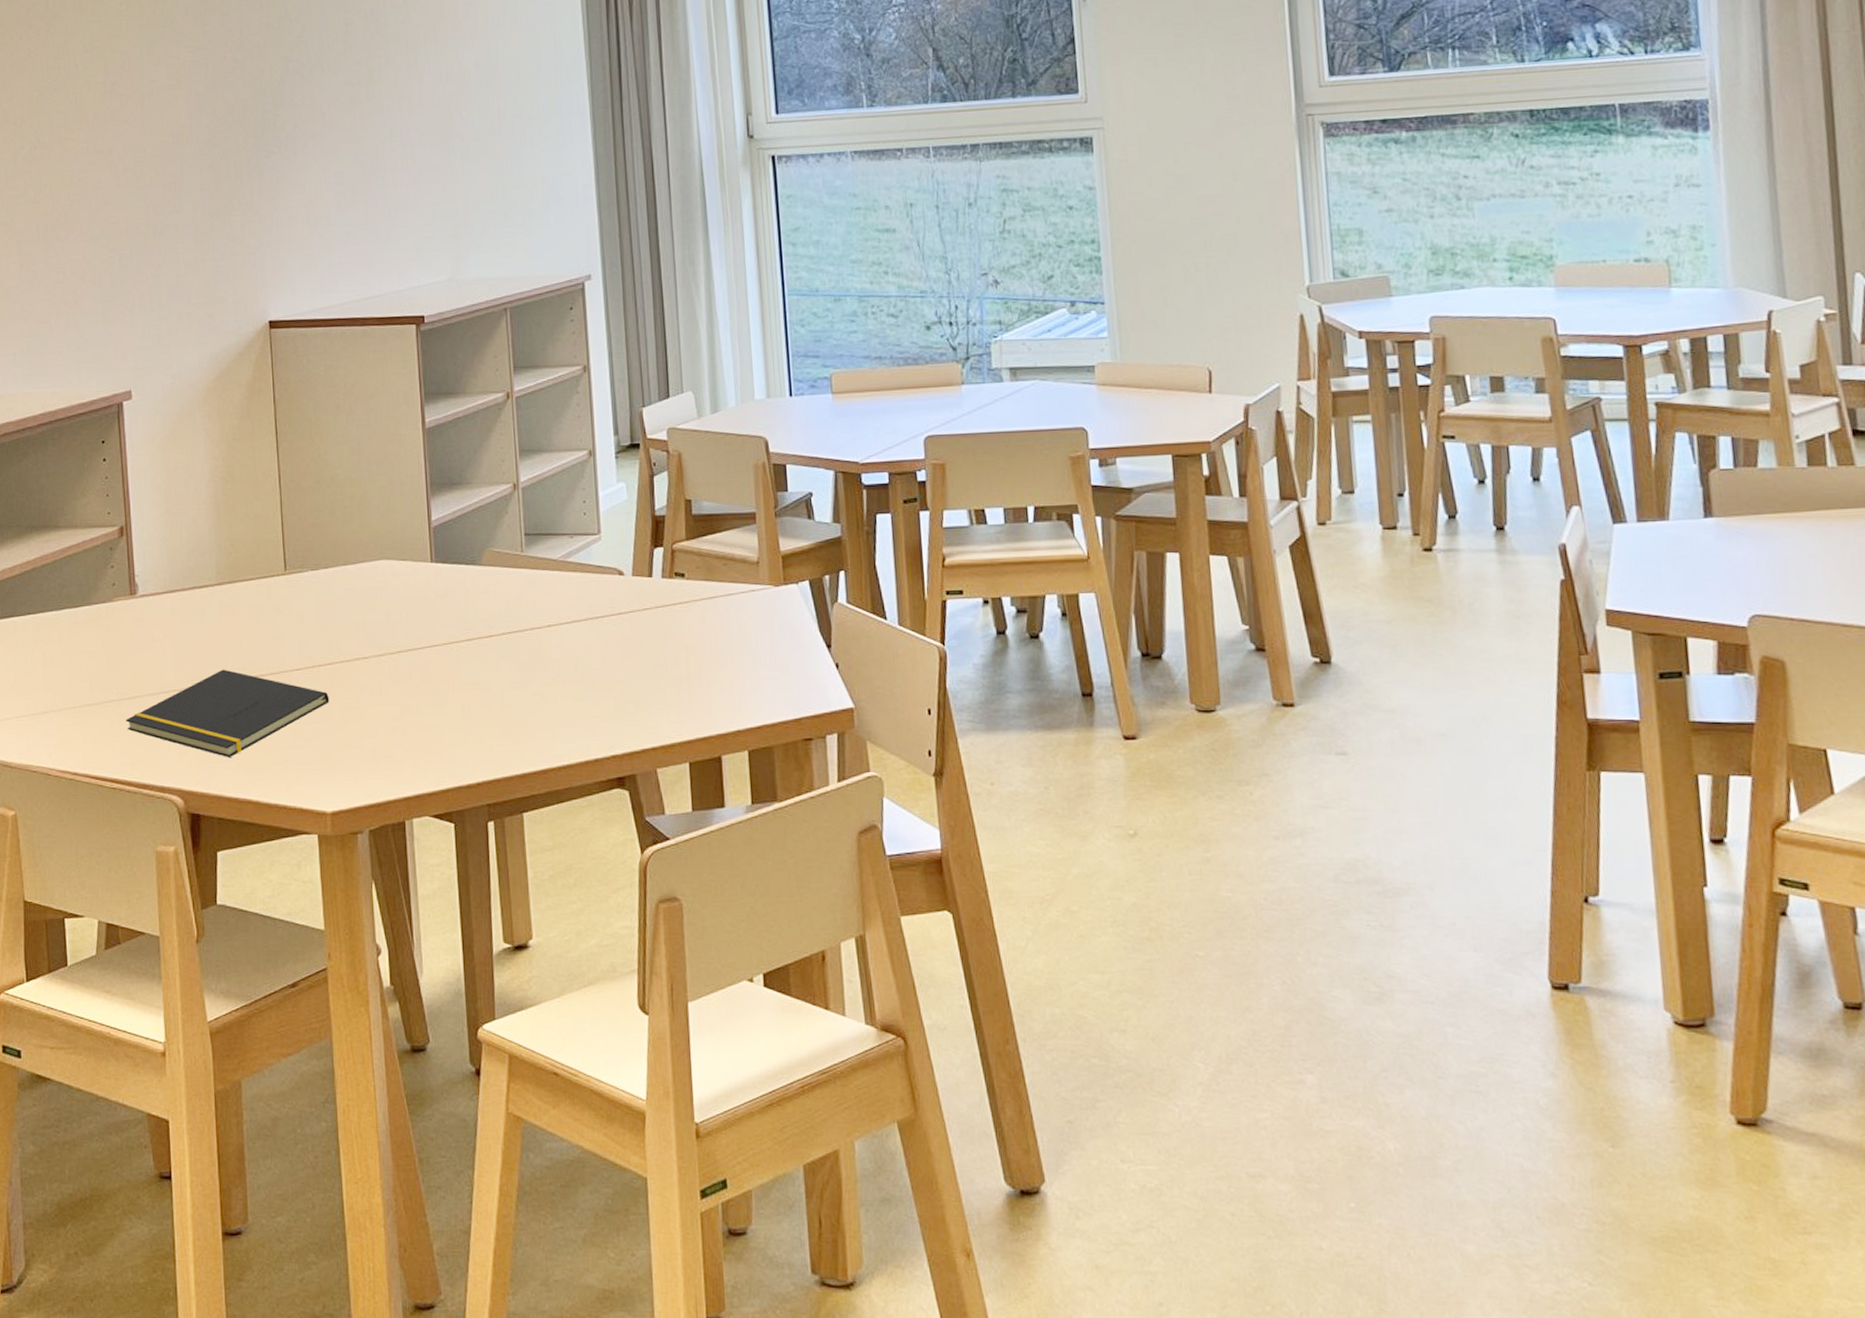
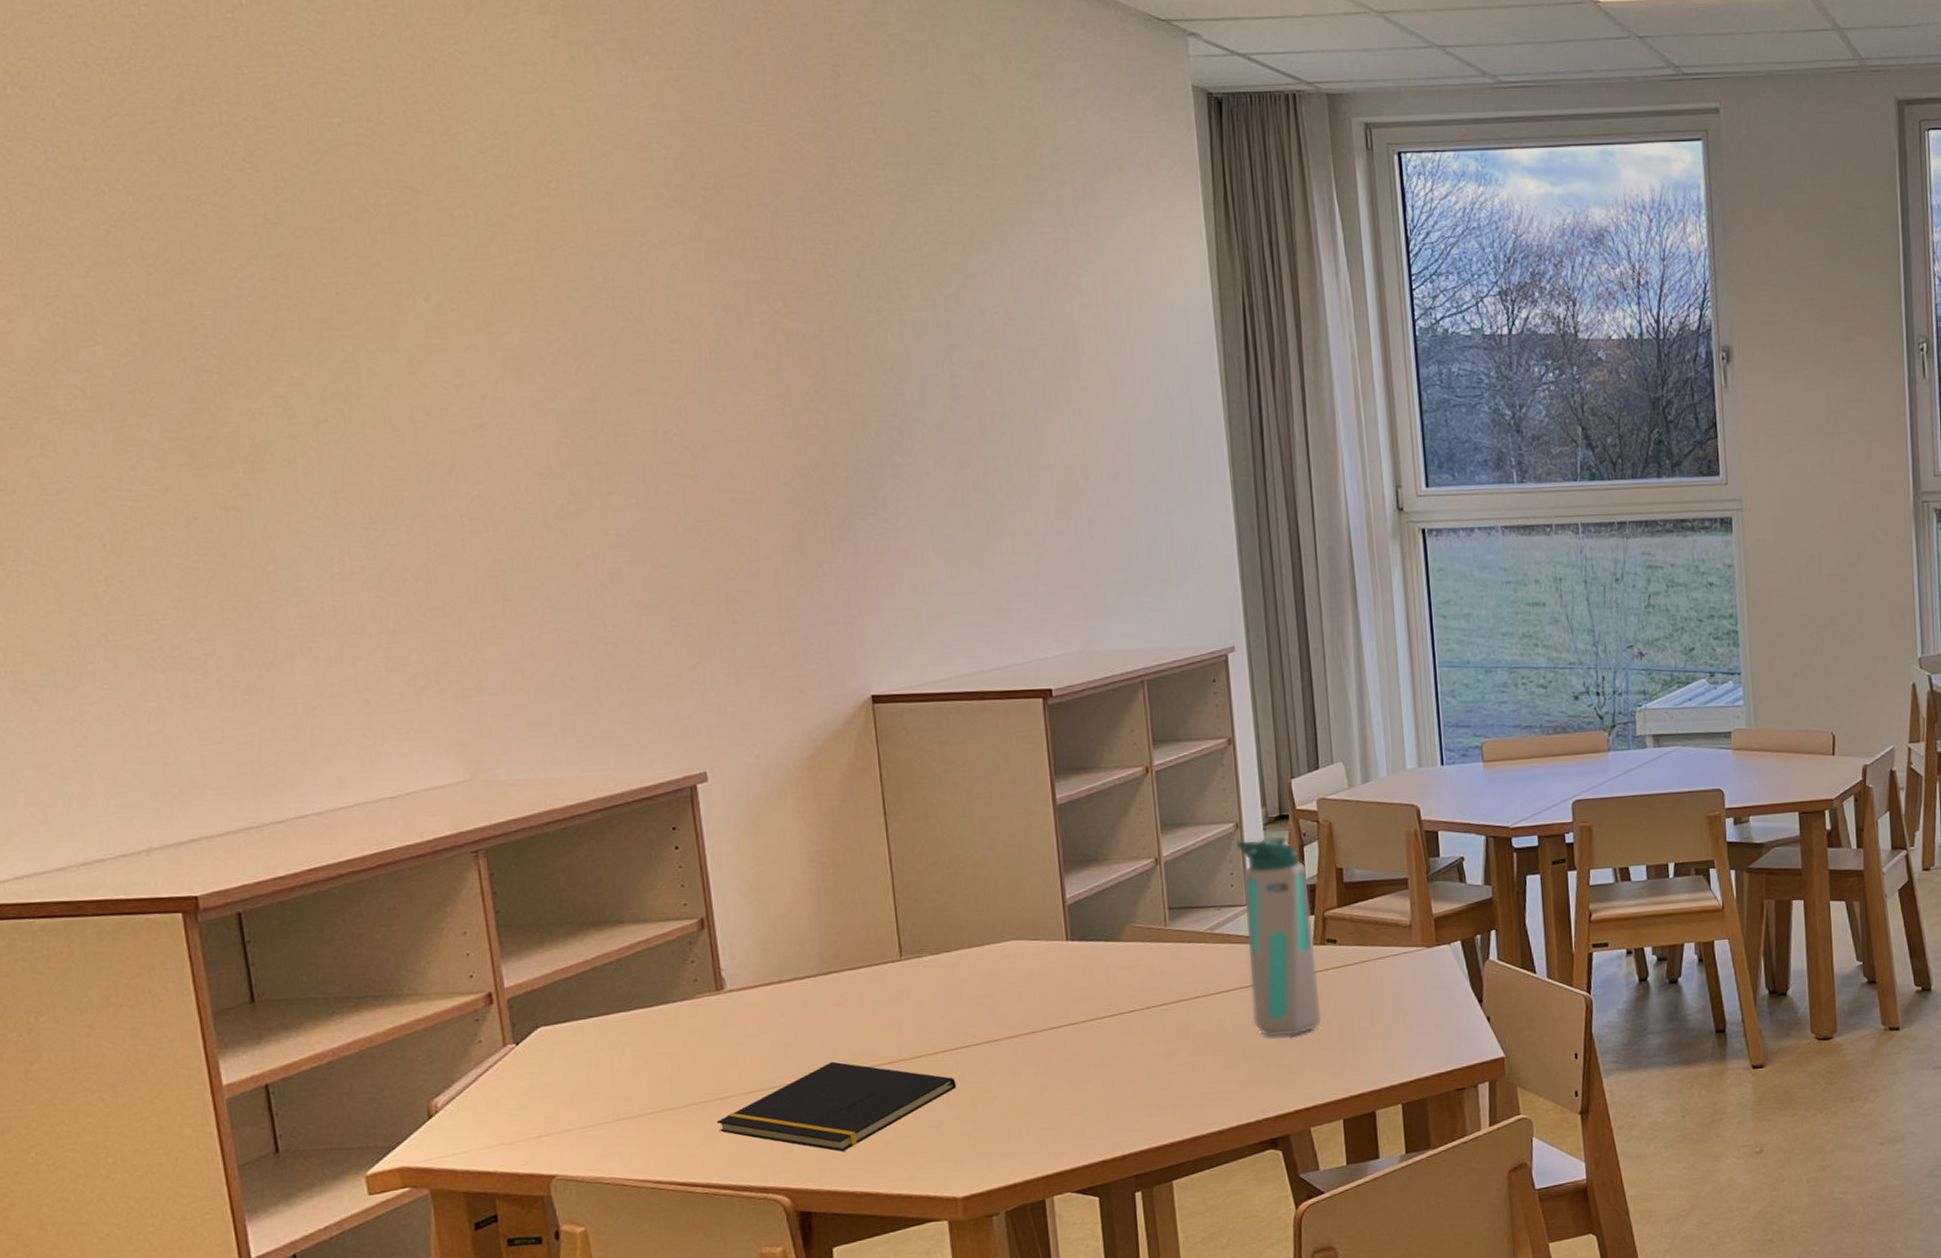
water bottle: none [589,465,669,672] -> present [1236,836,1322,1037]

